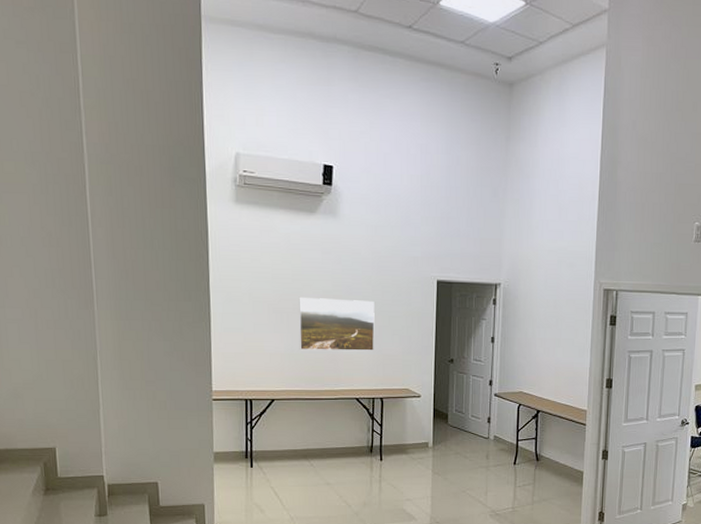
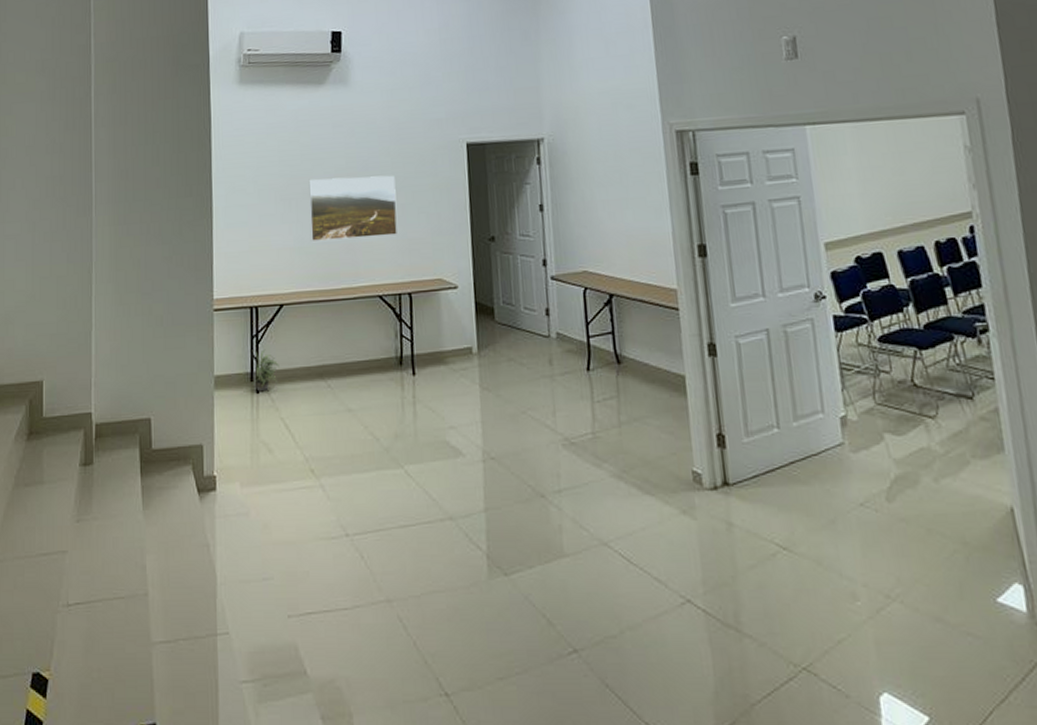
potted plant: none [246,434,270,467] -> present [252,349,279,392]

